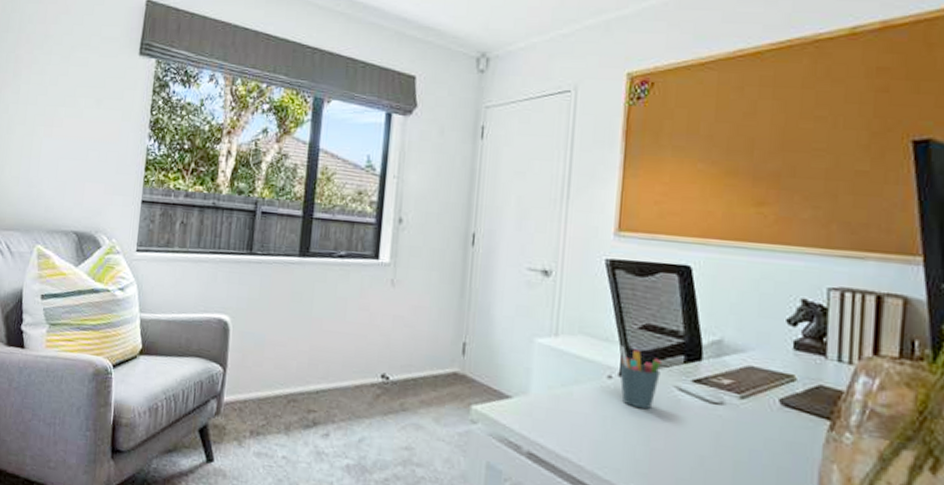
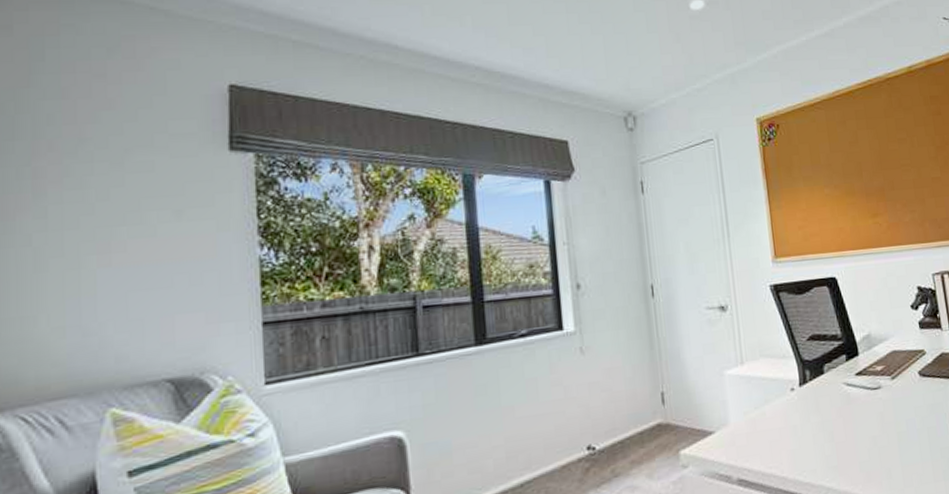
pen holder: present [619,346,663,410] -> none [795,359,831,411]

